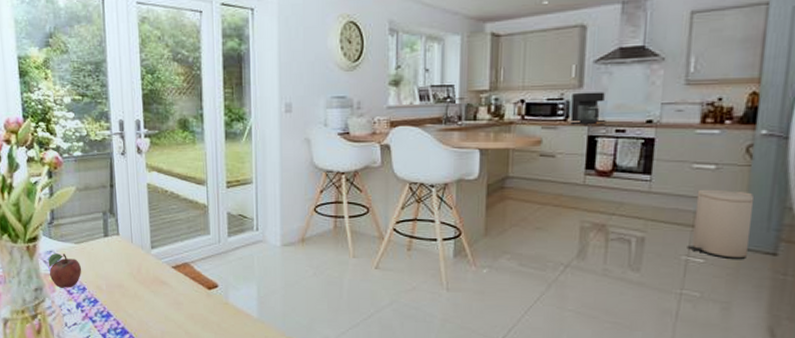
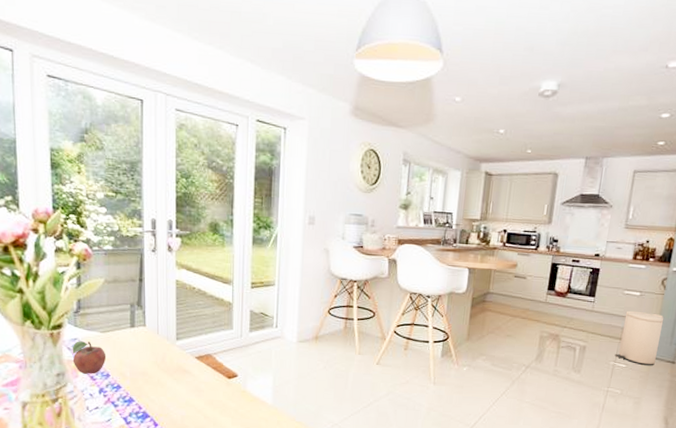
coffee maker: present [570,92,606,125] -> none [539,227,567,255]

